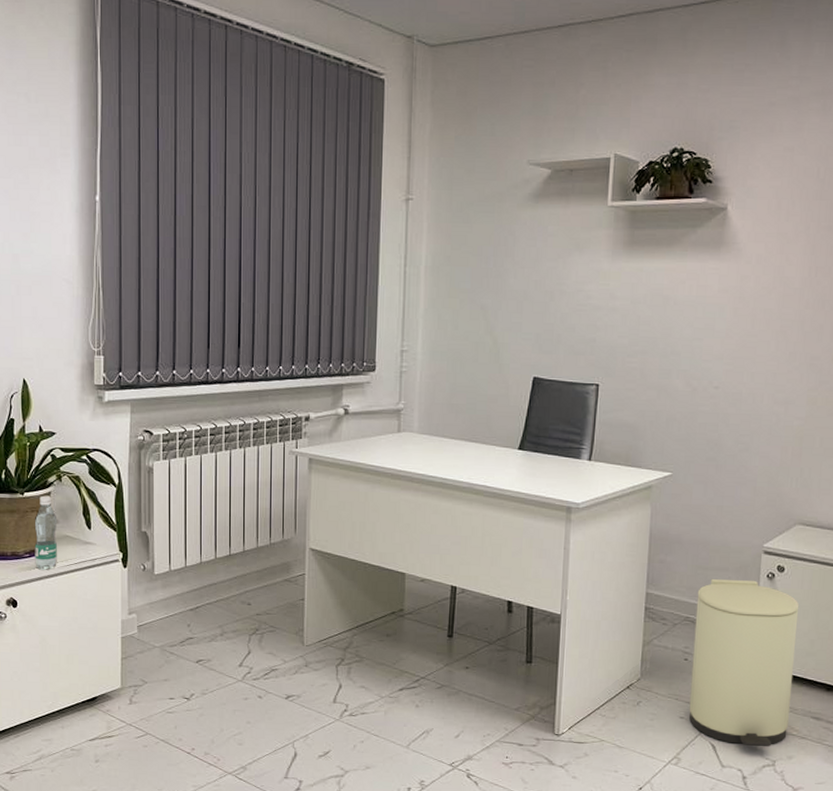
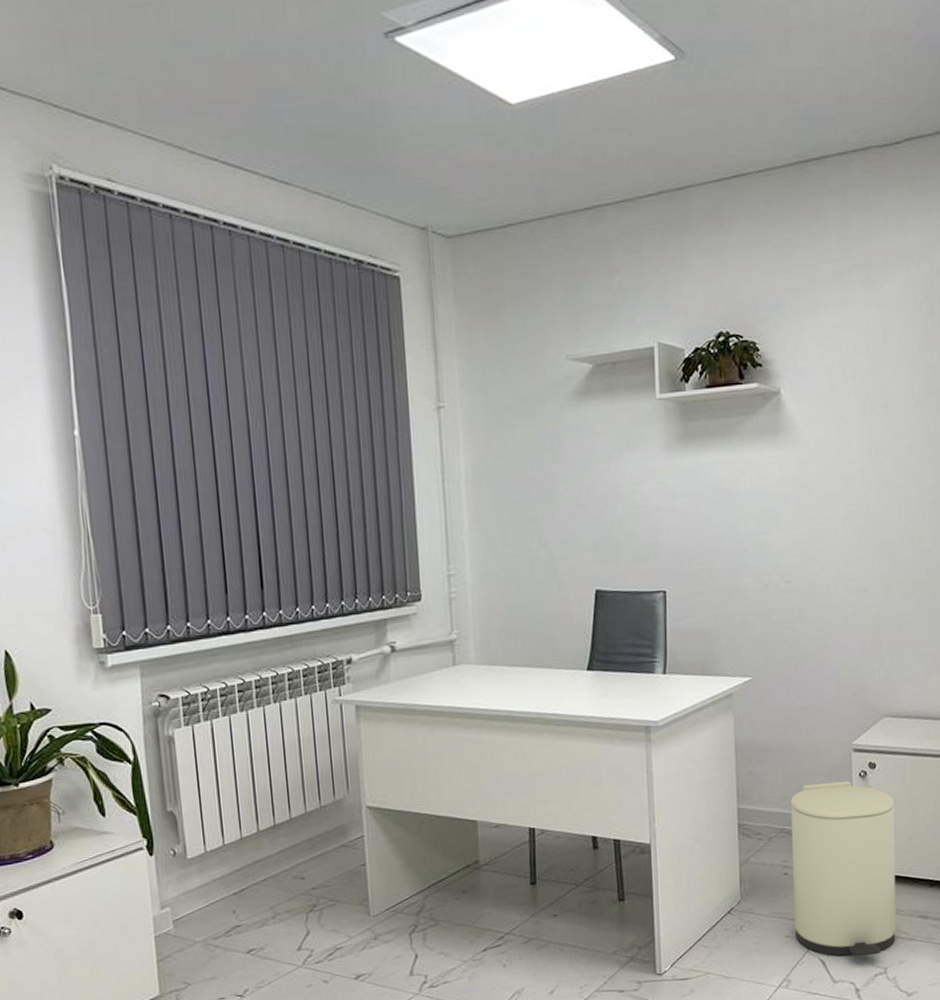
bottle: present [34,495,58,571] -> none [34,783,68,873]

